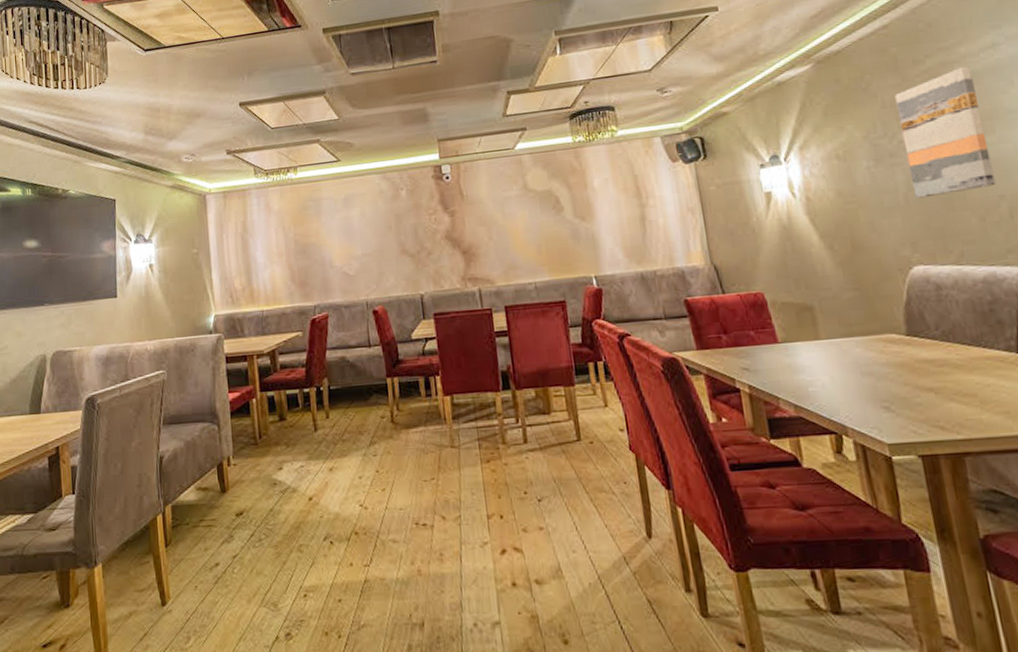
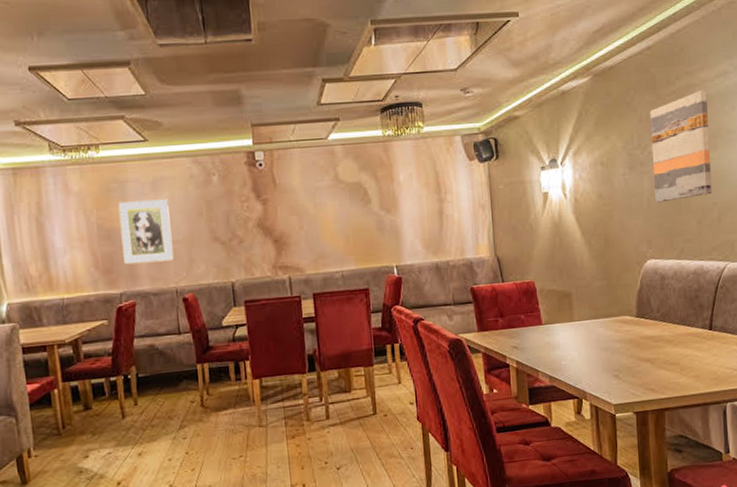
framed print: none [313,214,364,278] -> present [118,199,174,265]

